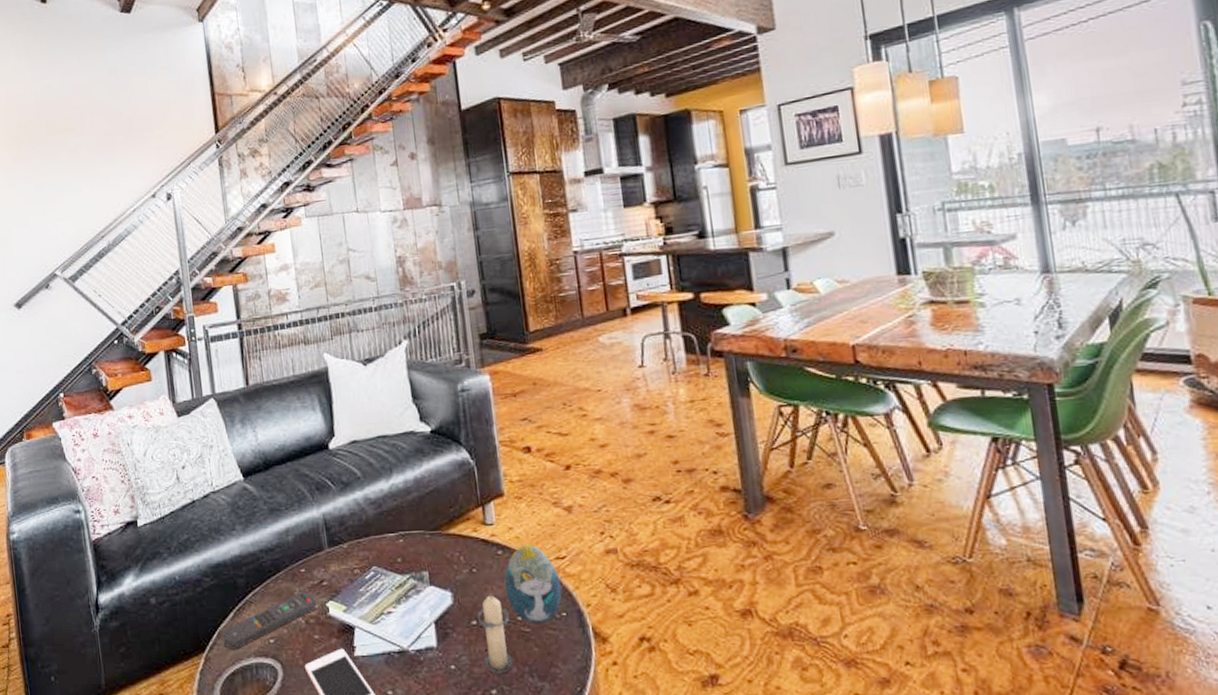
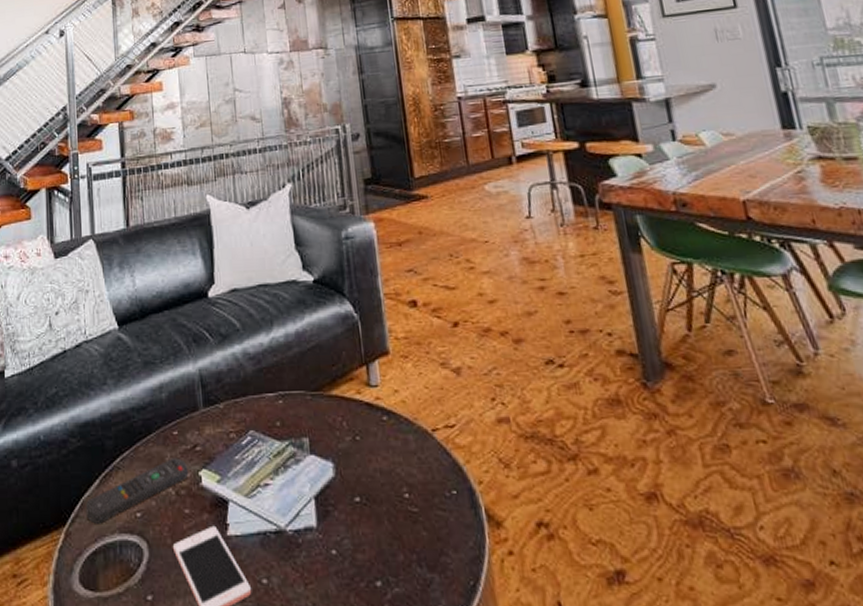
candle: present [477,592,514,674] -> none [360,464,400,562]
decorative egg: present [504,544,562,623] -> none [389,410,452,502]

